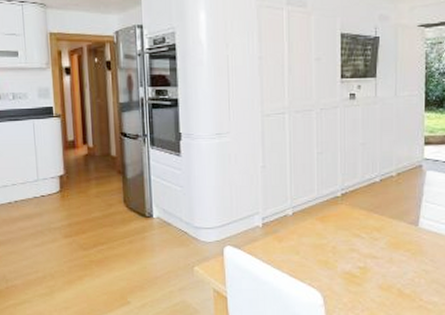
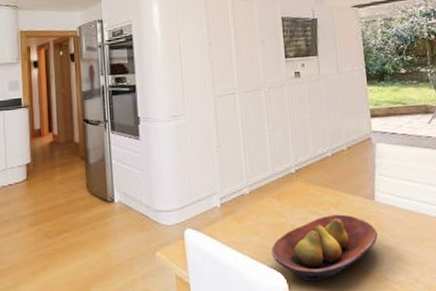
fruit bowl: none [311,238,417,299] -> present [271,214,378,281]

